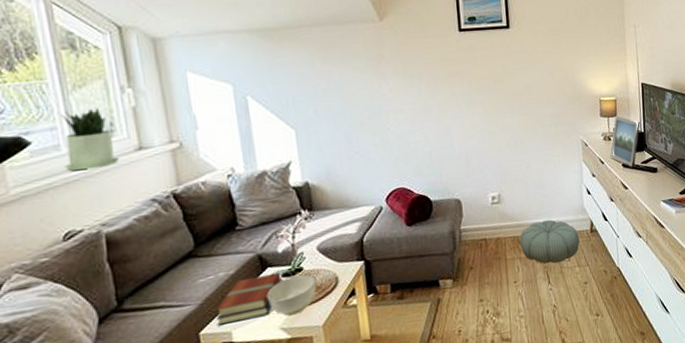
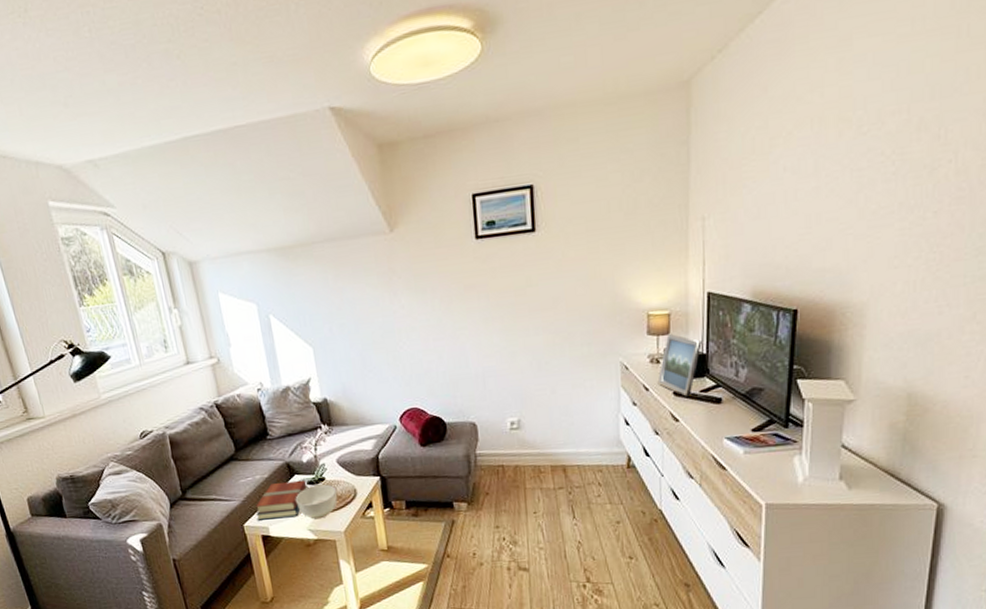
planter: present [61,107,120,172] -> none [128,326,174,382]
pouf: present [519,219,580,264] -> none [540,450,613,498]

